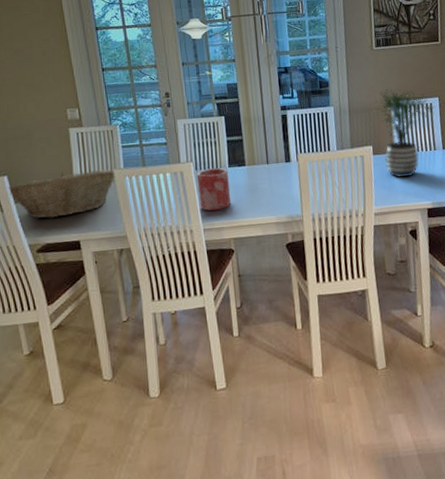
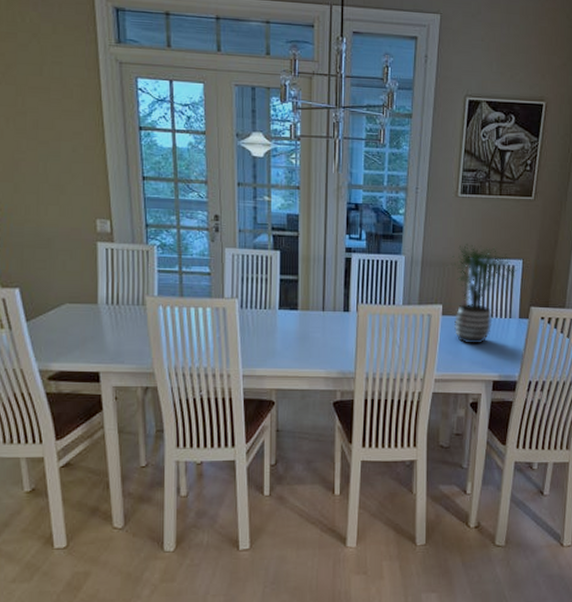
fruit basket: present [8,169,116,219] -> none [19,291,148,344]
vase: present [196,167,231,211] -> none [241,308,277,357]

